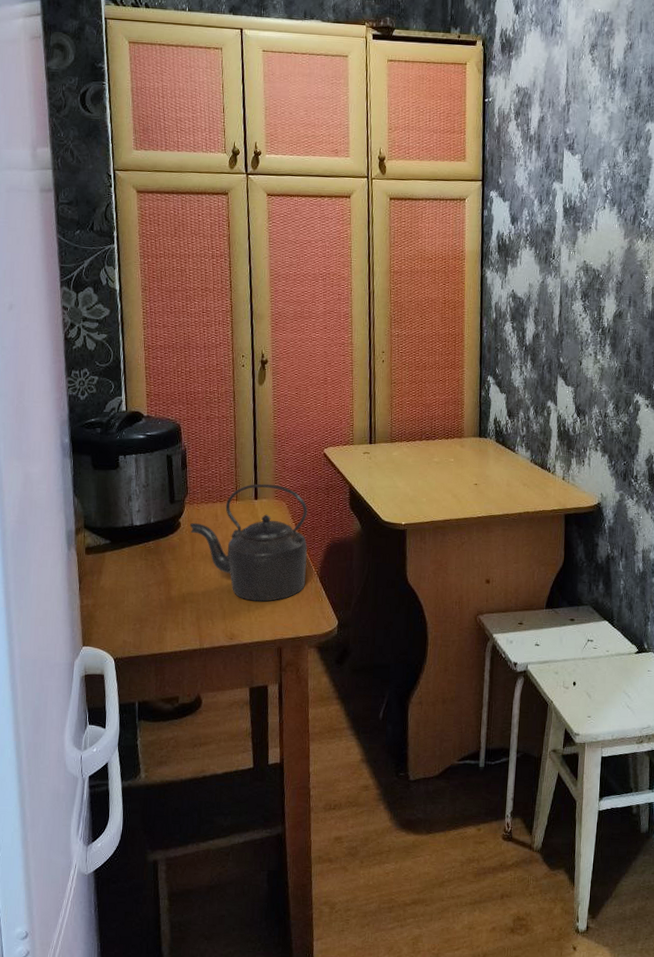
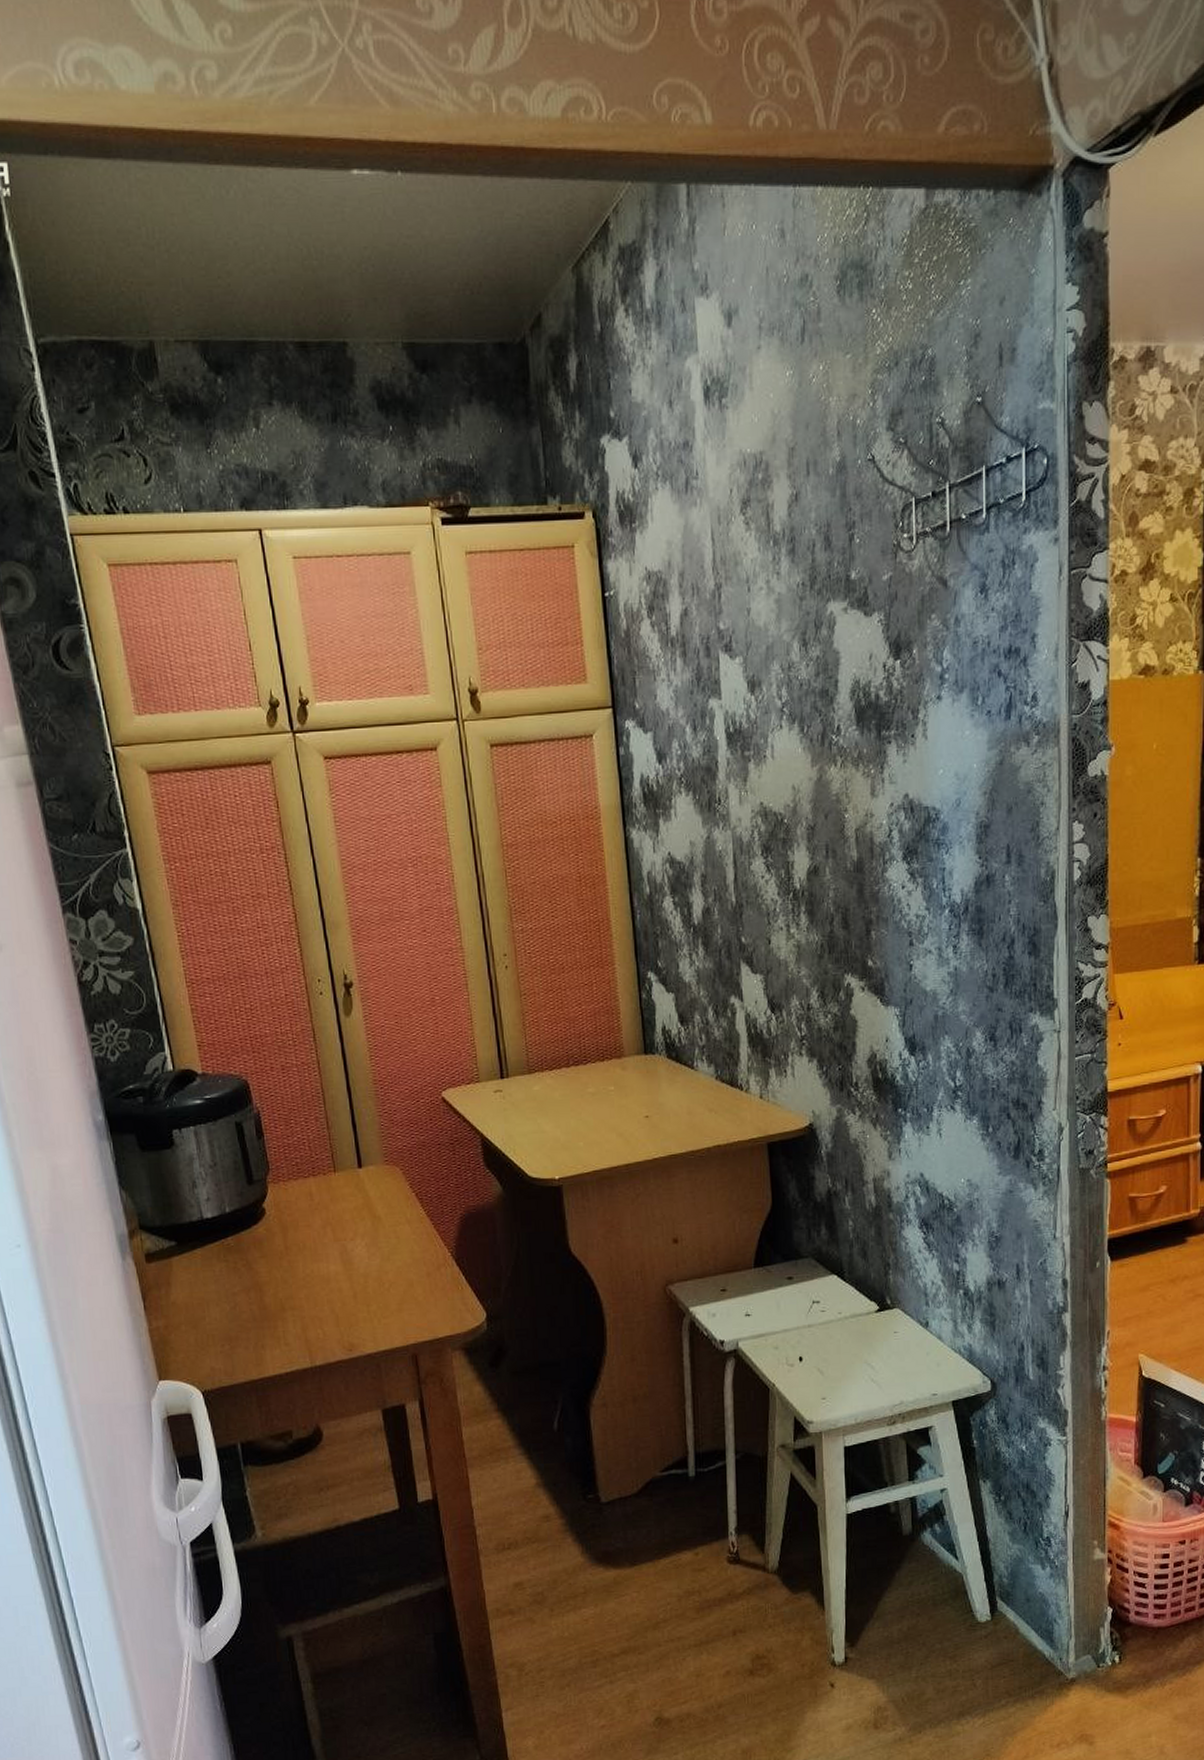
kettle: present [189,483,307,602] -> none [277,1145,438,1299]

